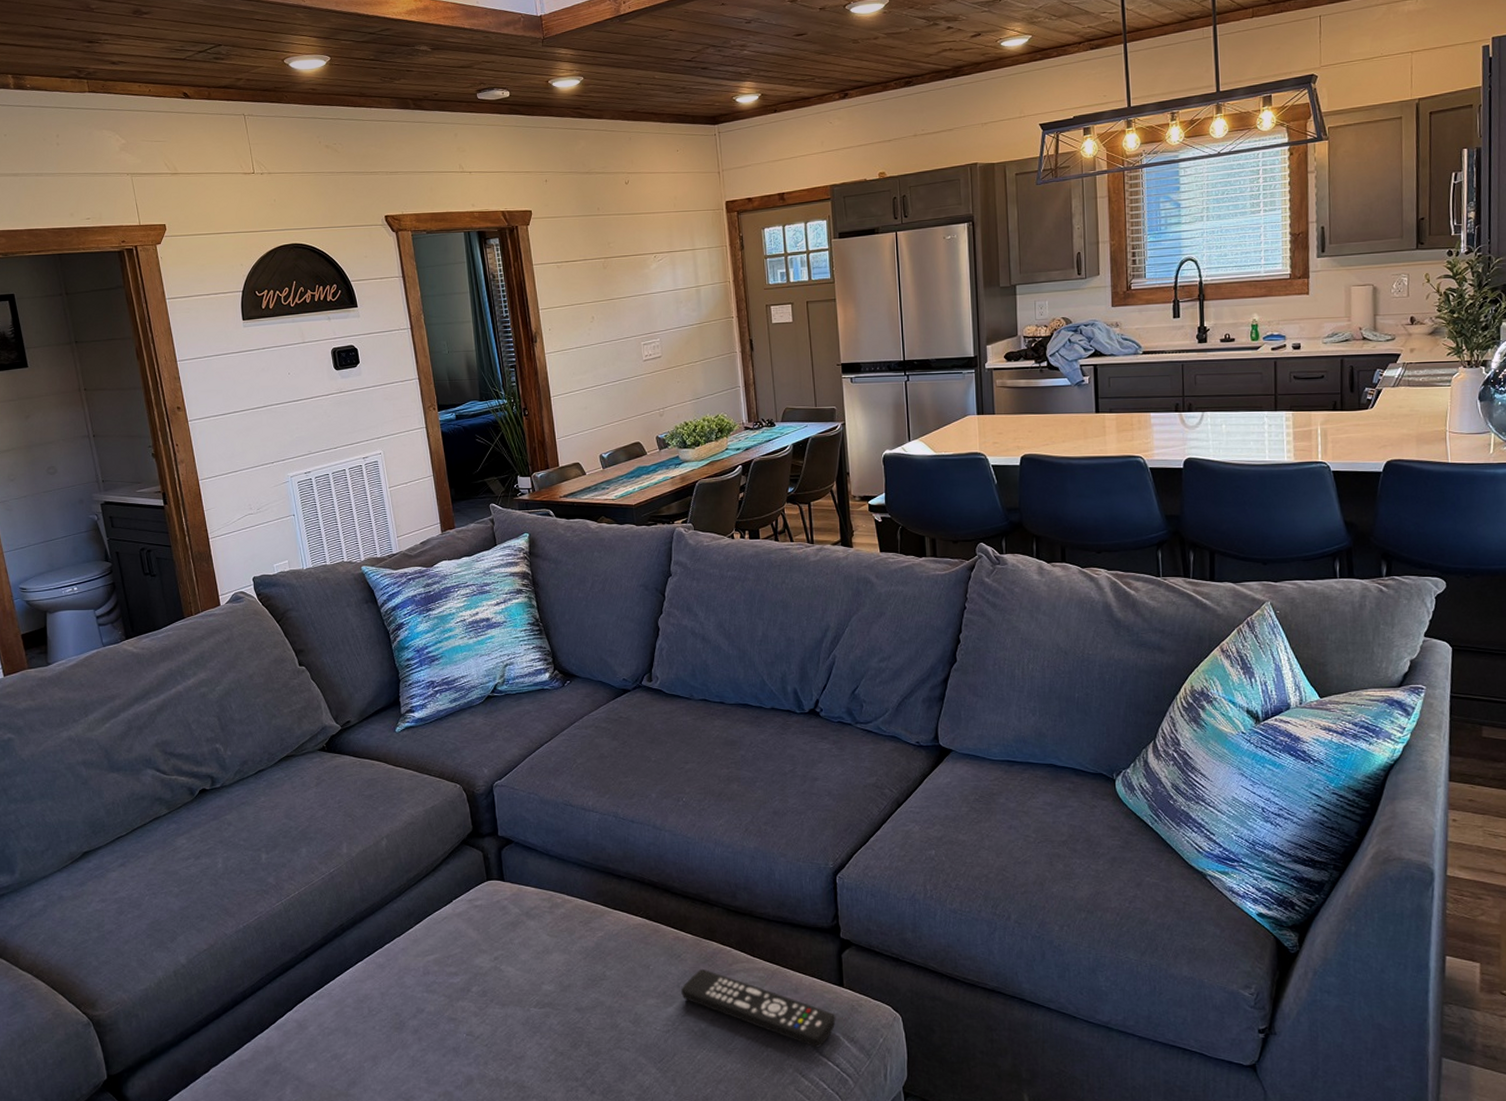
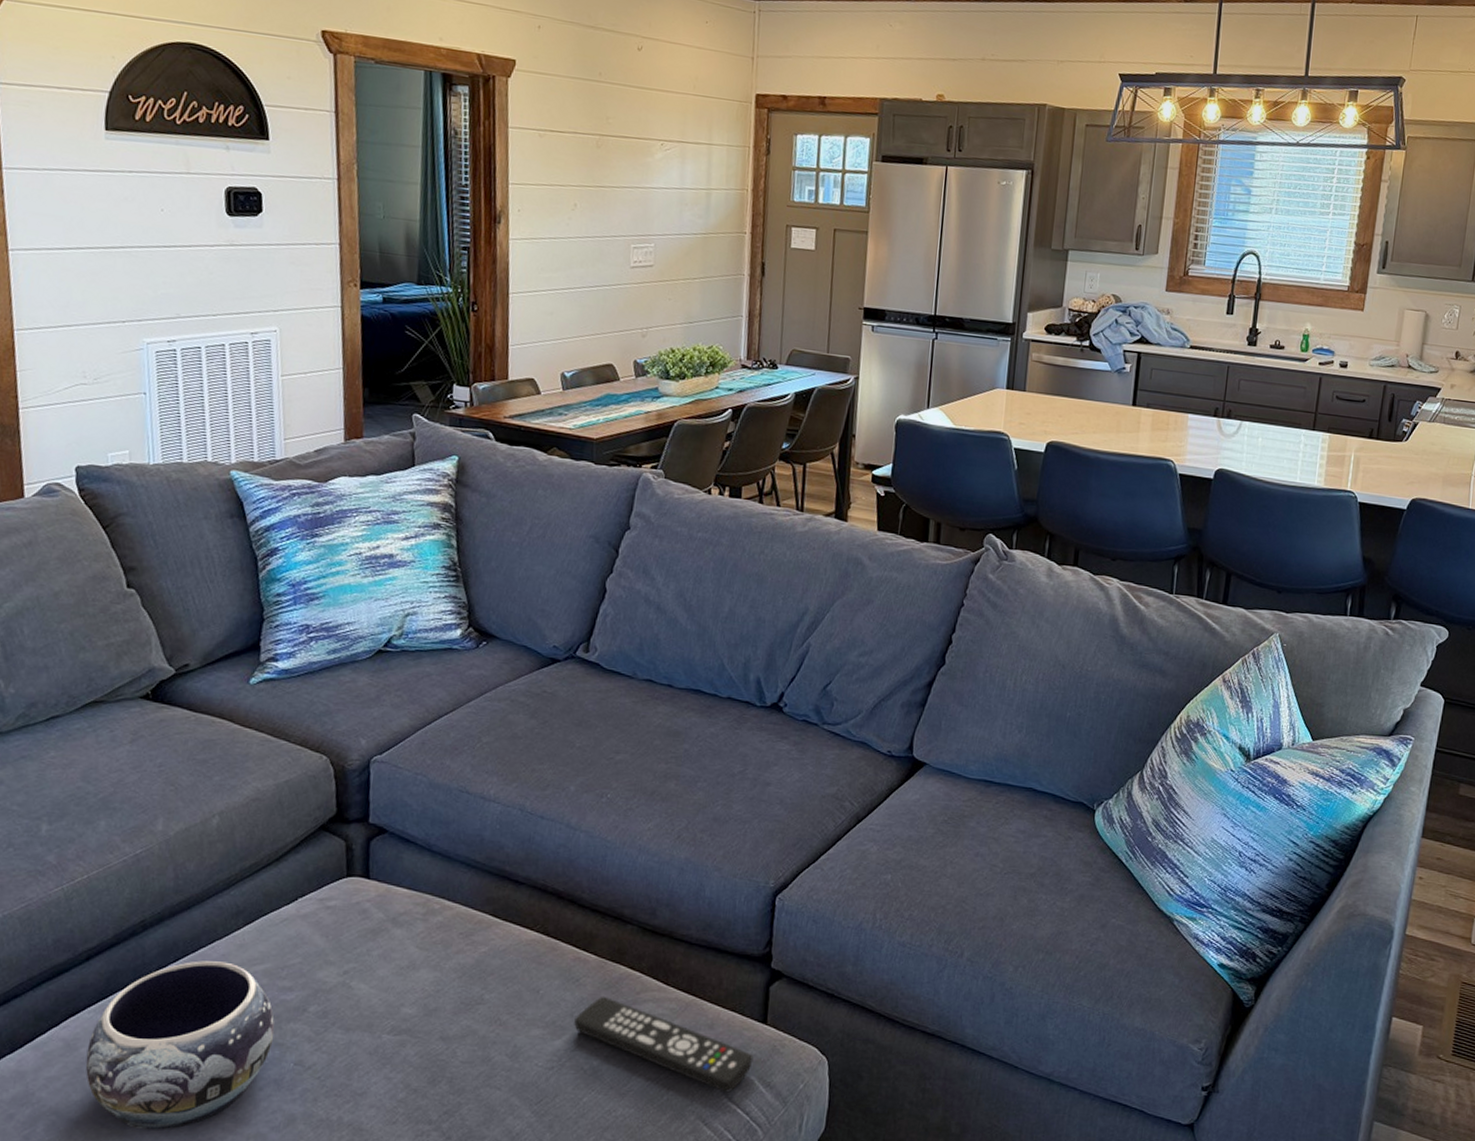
decorative bowl: none [314,954,448,1091] -> present [85,961,275,1130]

